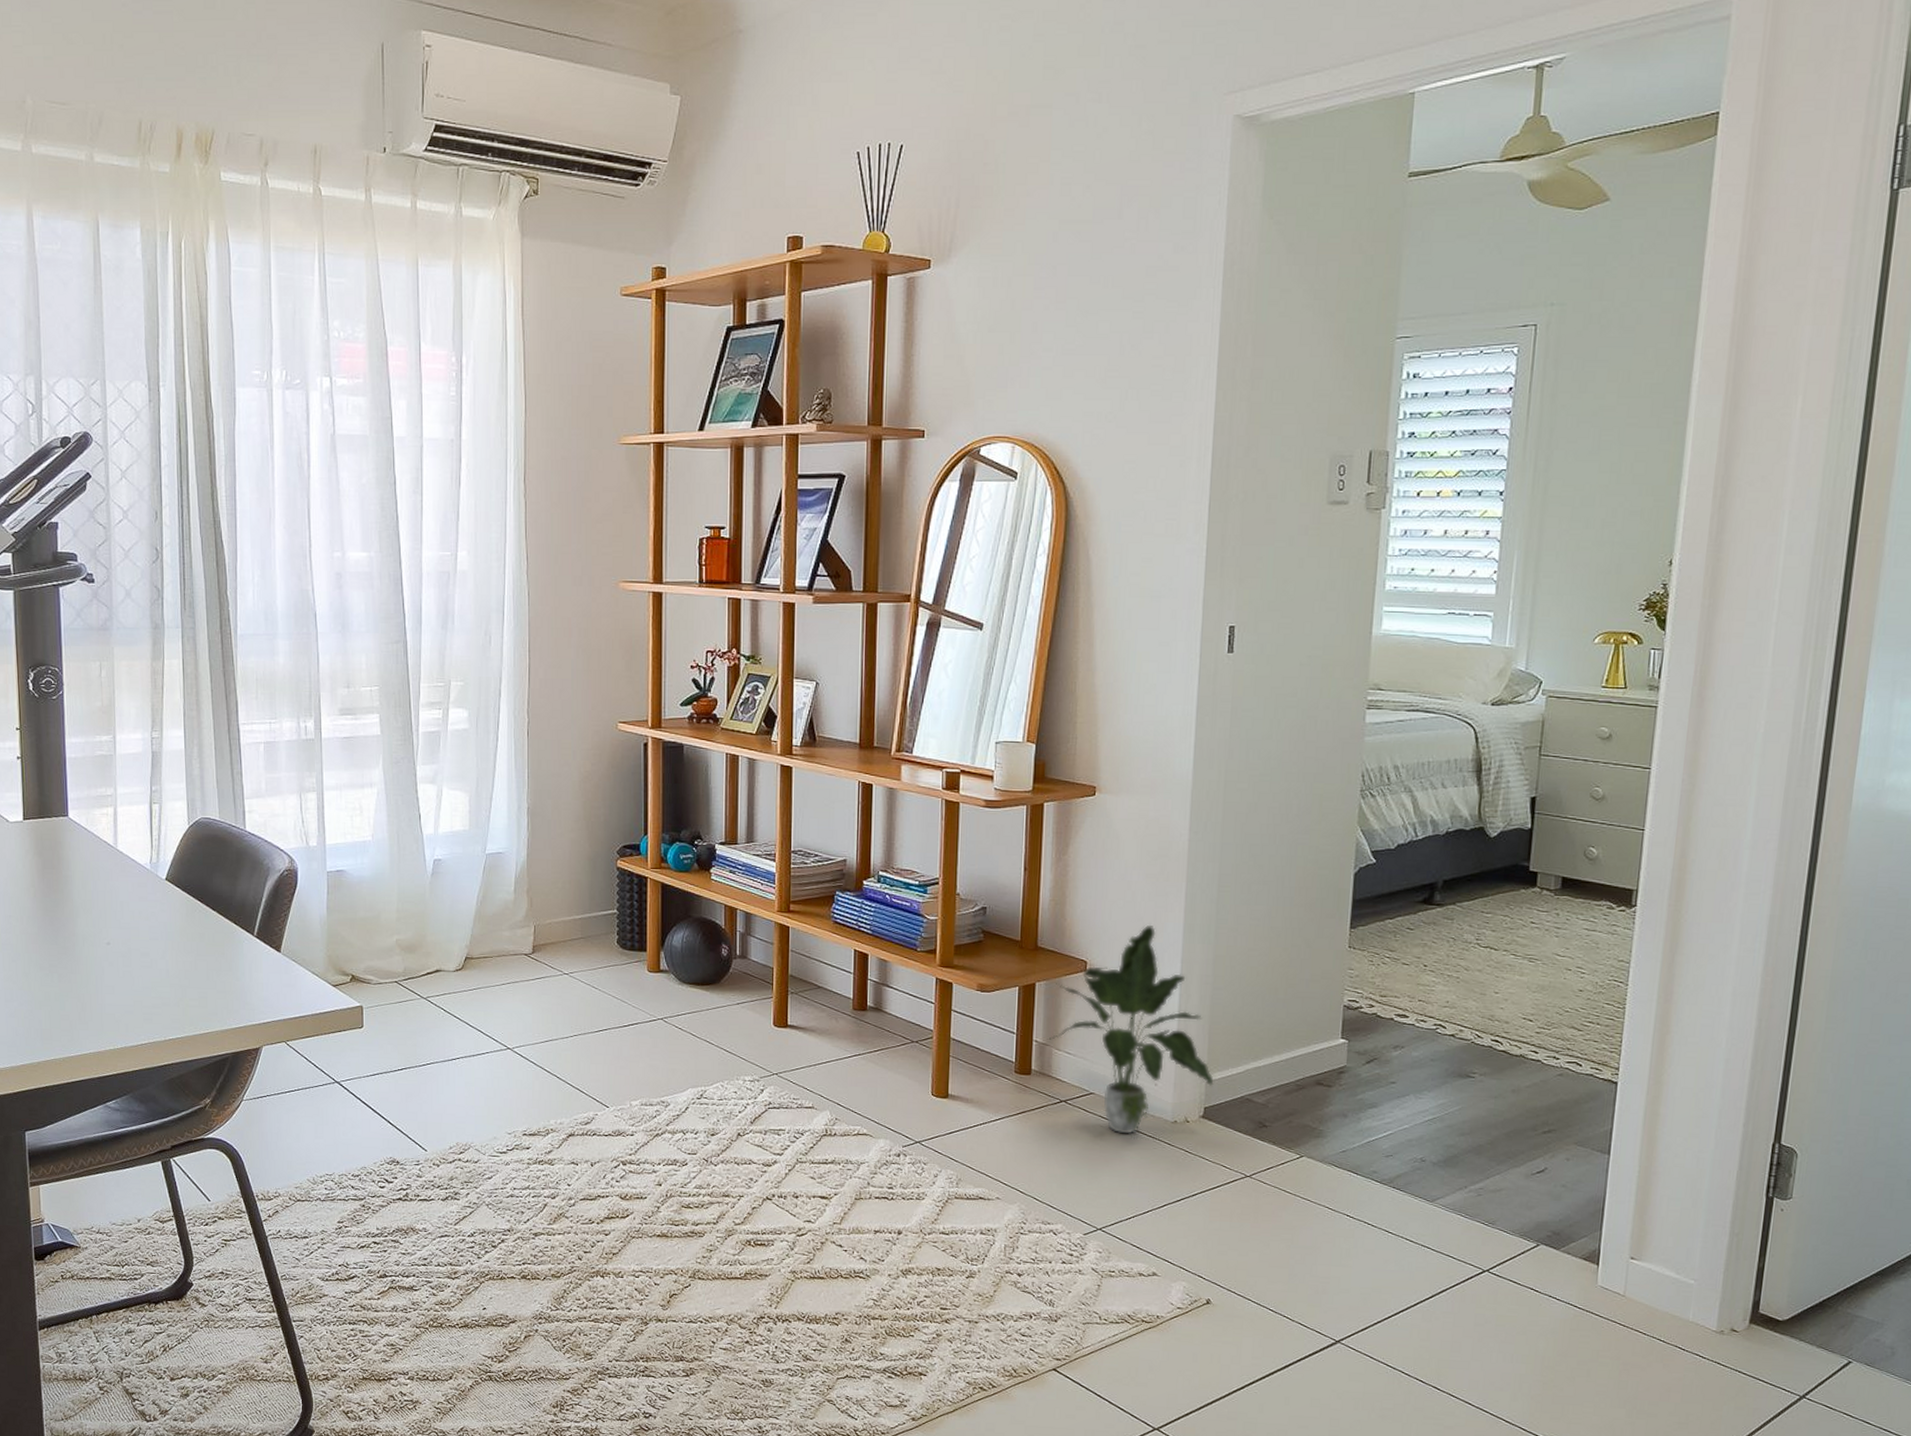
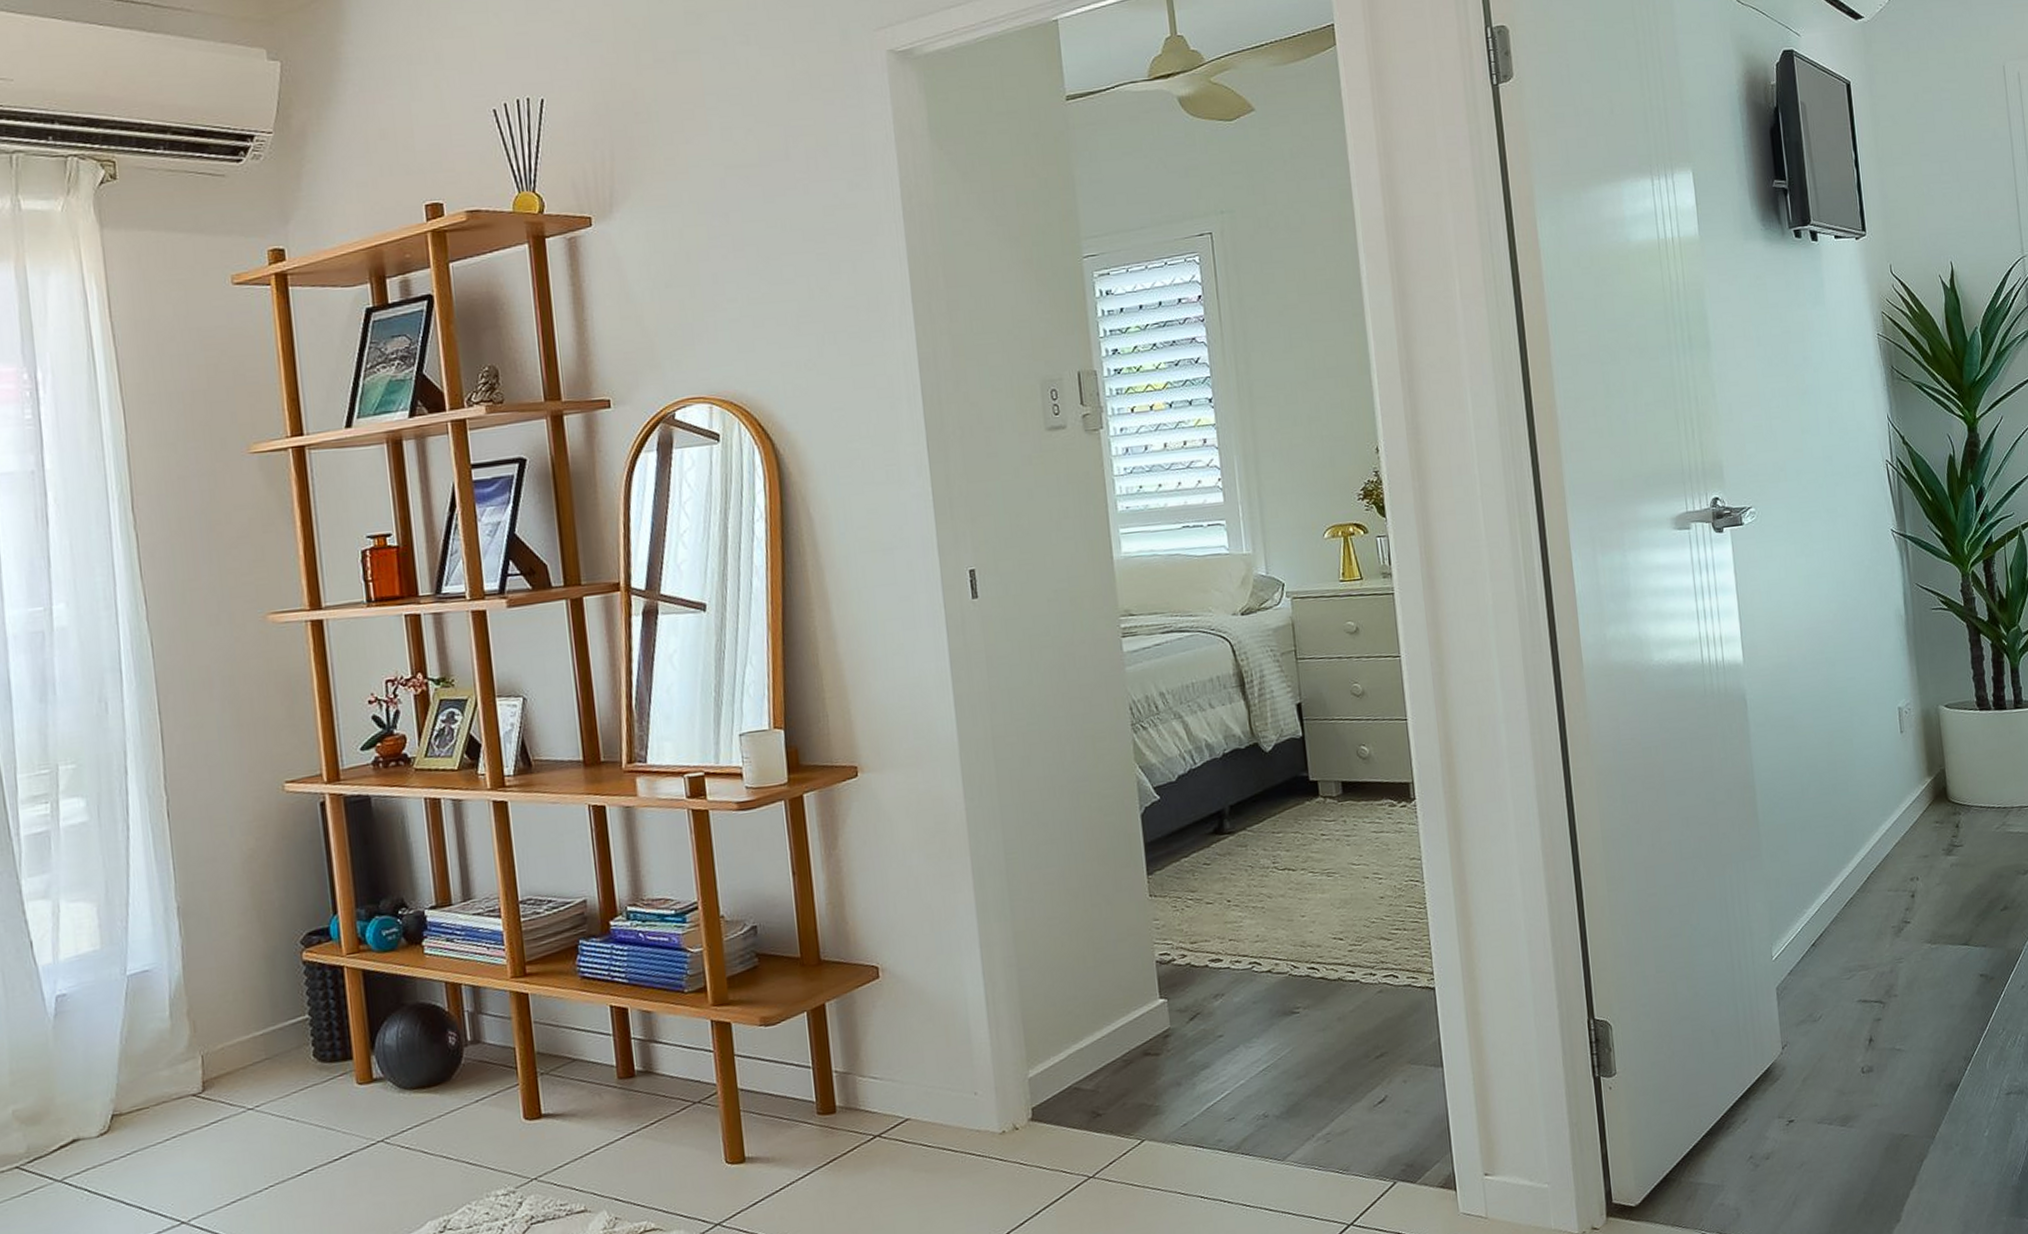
potted plant: present [1049,924,1214,1134] -> none [848,911,1037,1161]

